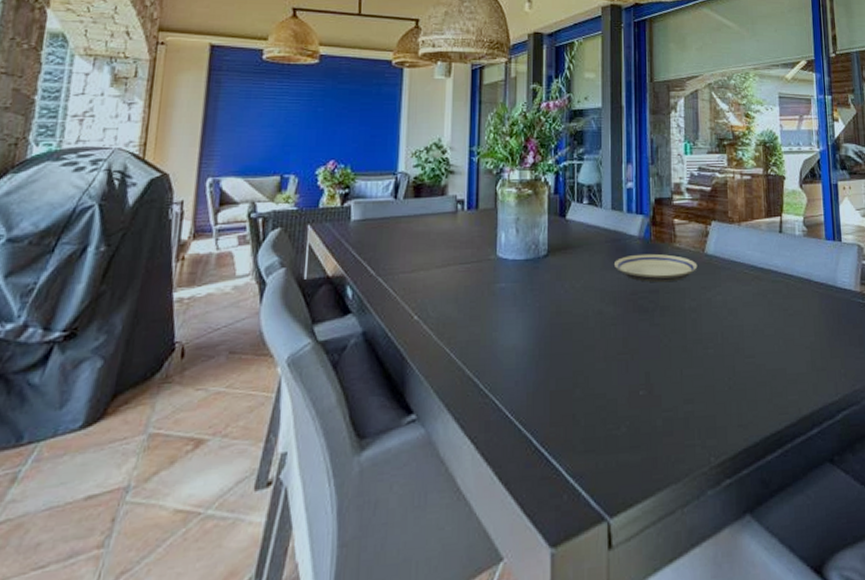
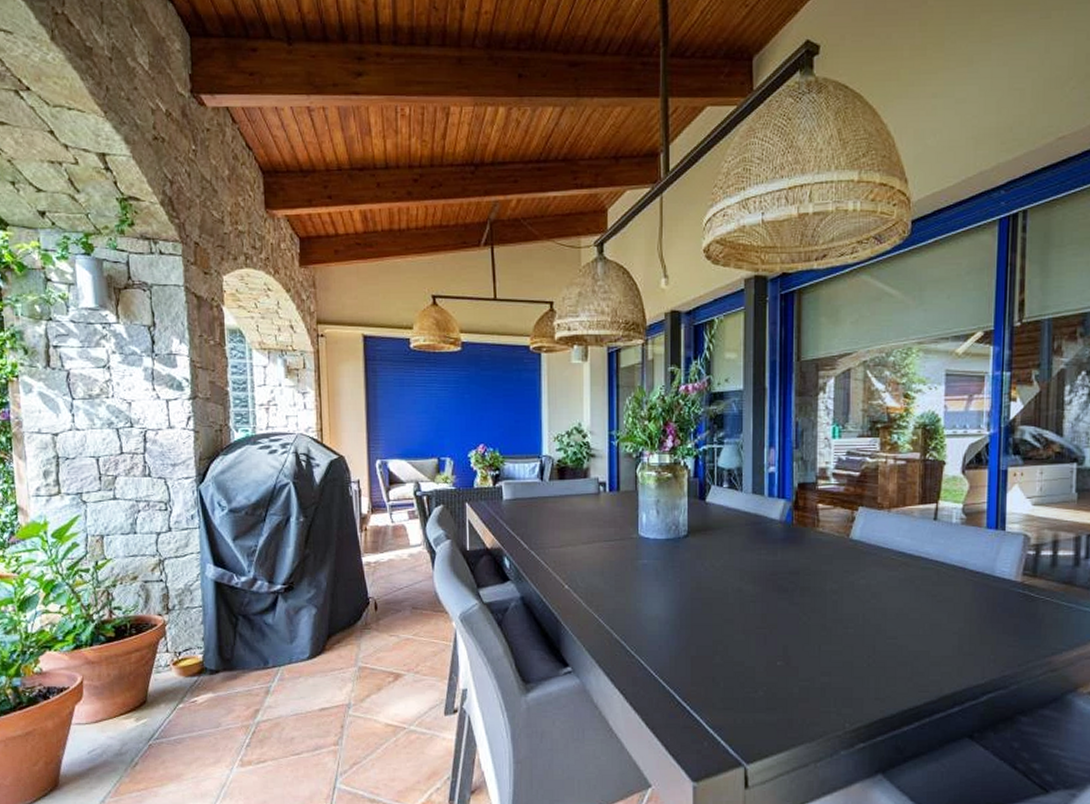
plate: present [615,253,698,283] -> none [755,537,841,565]

